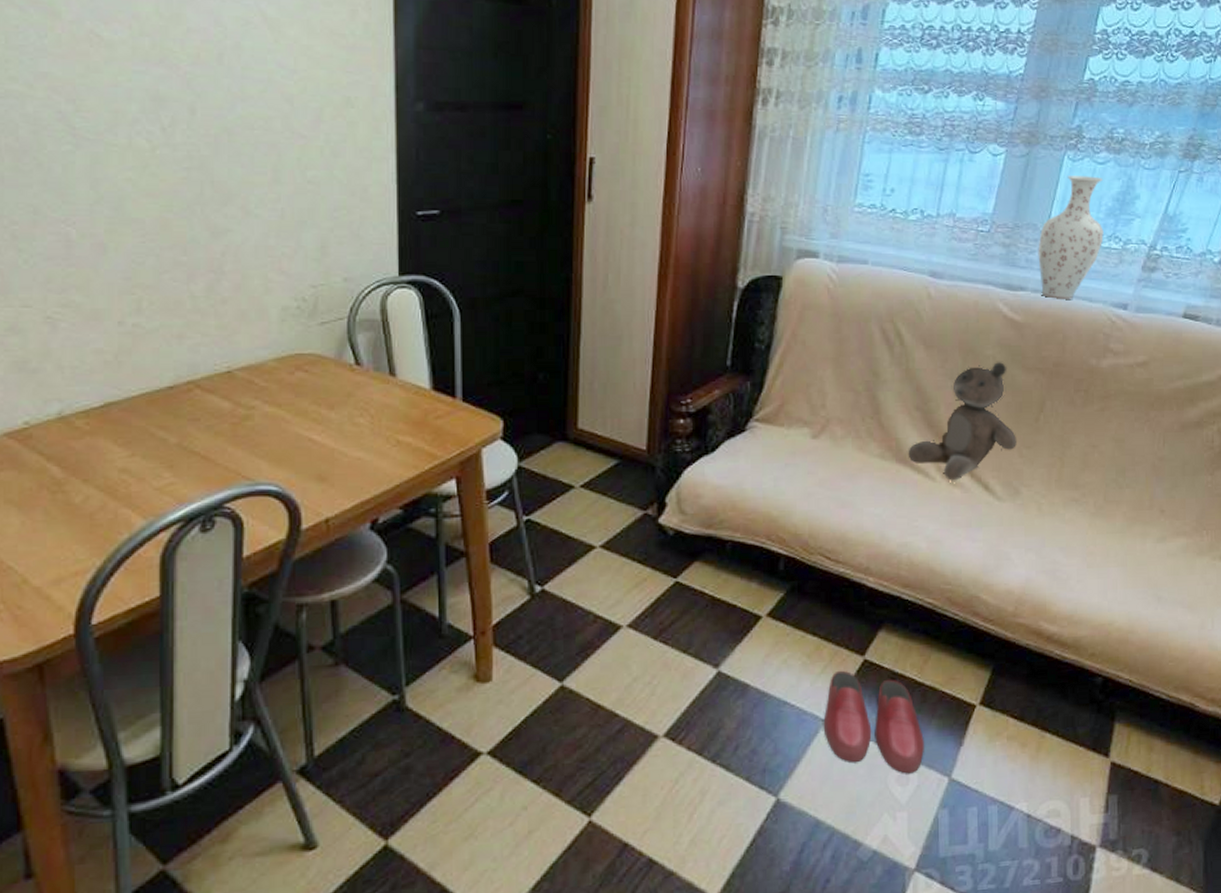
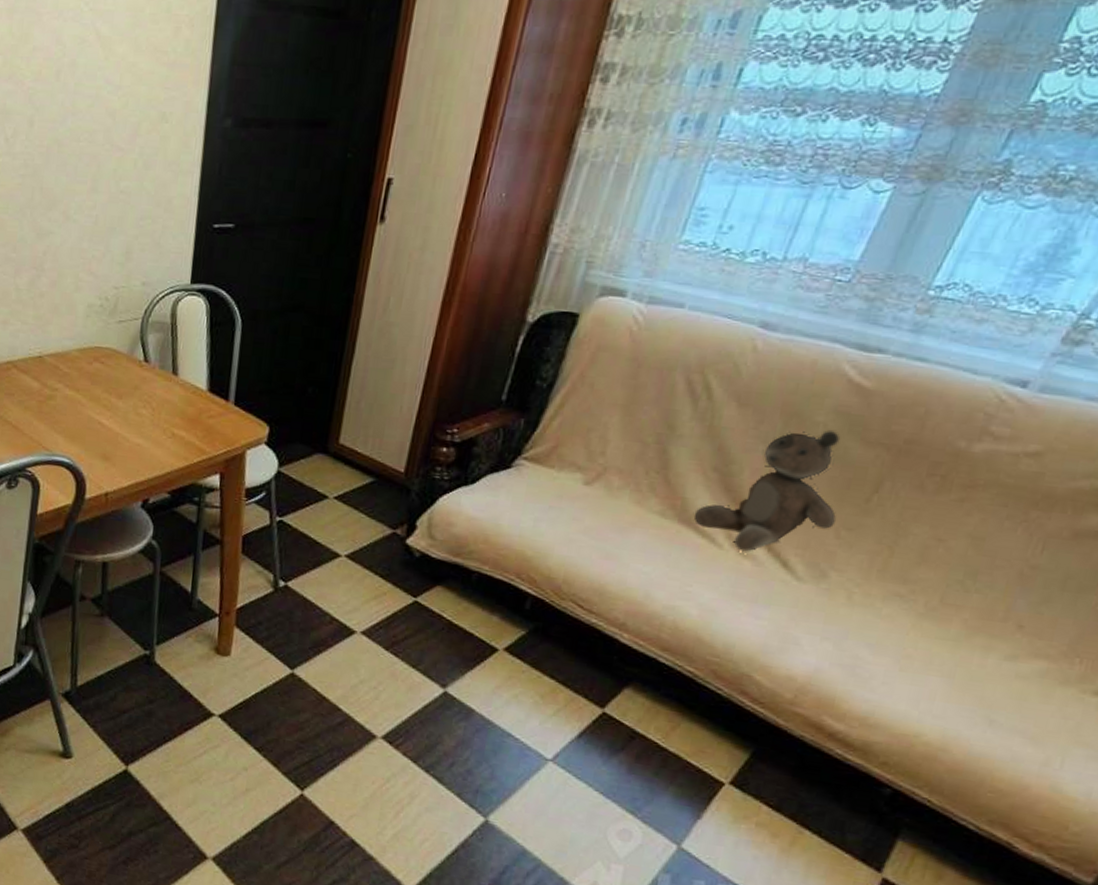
slippers: present [823,670,924,774] -> none [546,716,657,832]
vase: present [1038,176,1104,301] -> none [906,221,1029,370]

